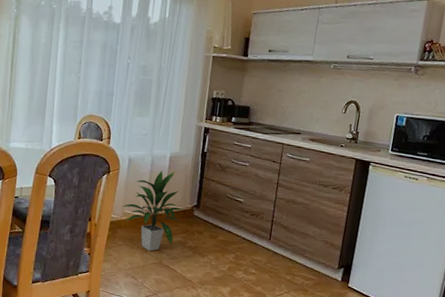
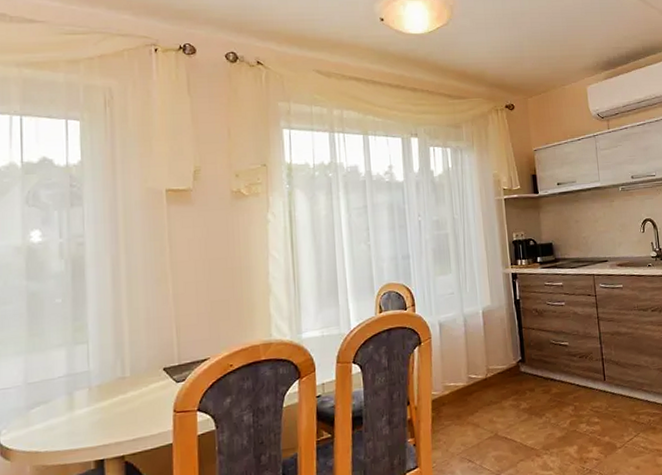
indoor plant: present [121,170,184,251] -> none [441,327,509,425]

